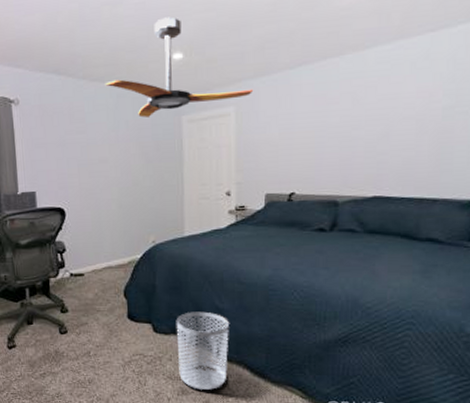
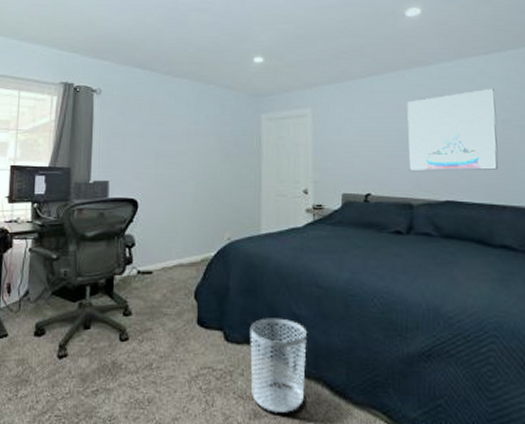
ceiling fan: present [105,17,254,118] -> none [188,25,329,113]
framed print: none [336,71,438,167] -> present [407,88,498,170]

